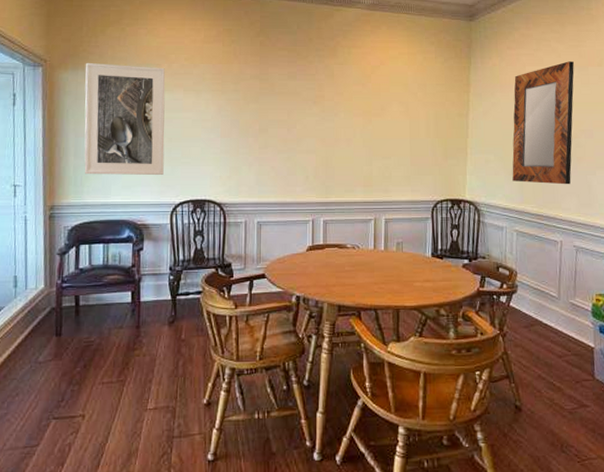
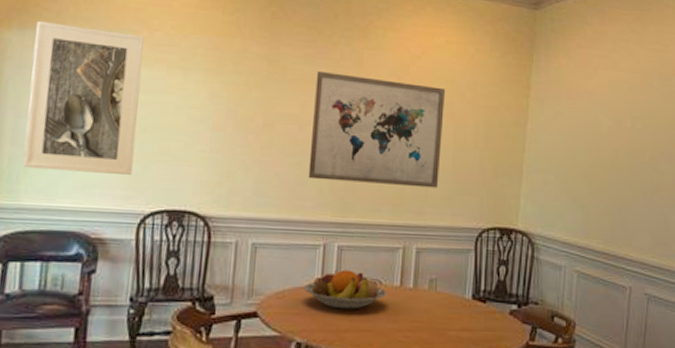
wall art: none [297,85,401,171] -> present [308,72,445,188]
fruit bowl: none [299,238,363,269] -> present [303,269,386,310]
home mirror: present [512,61,574,185] -> none [576,68,655,218]

